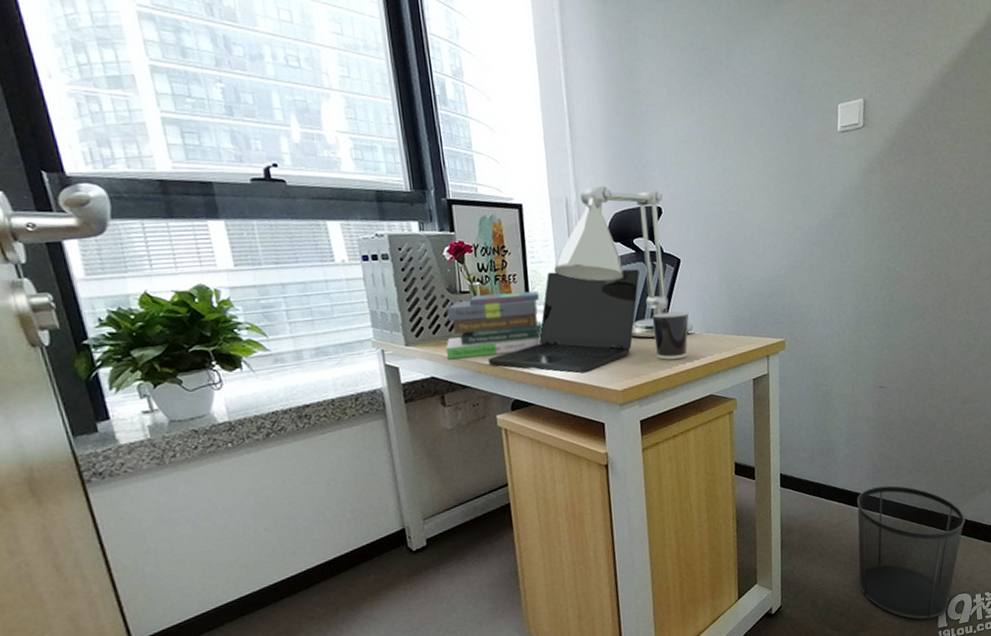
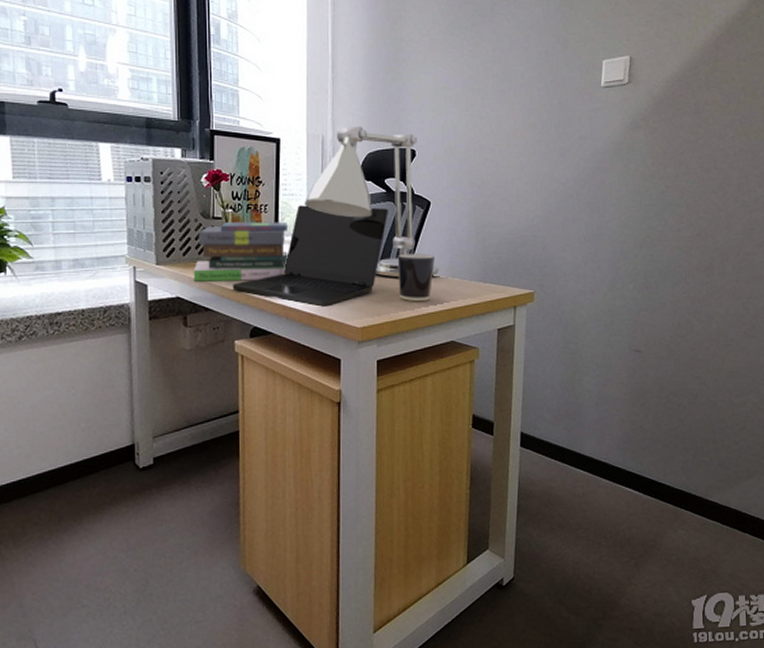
waste bin: present [857,485,966,620] -> none [602,459,729,617]

